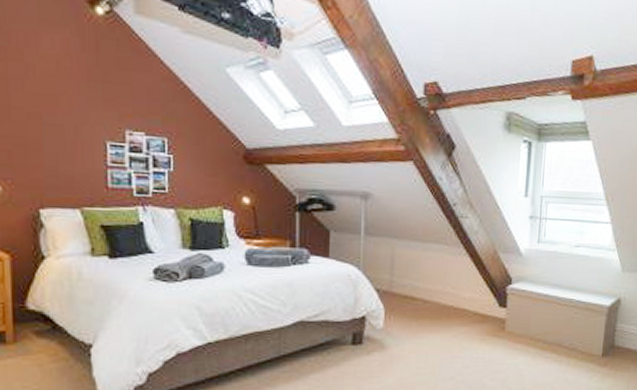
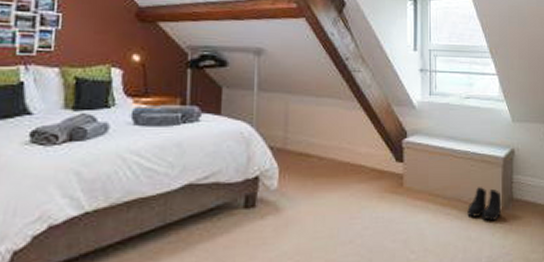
boots: none [566,334,603,365] -> present [467,187,502,221]

